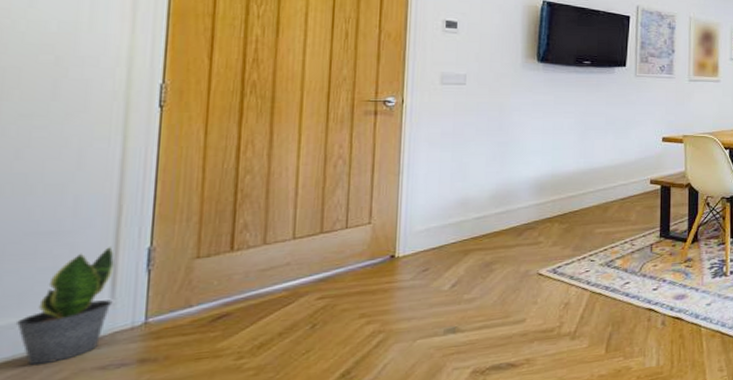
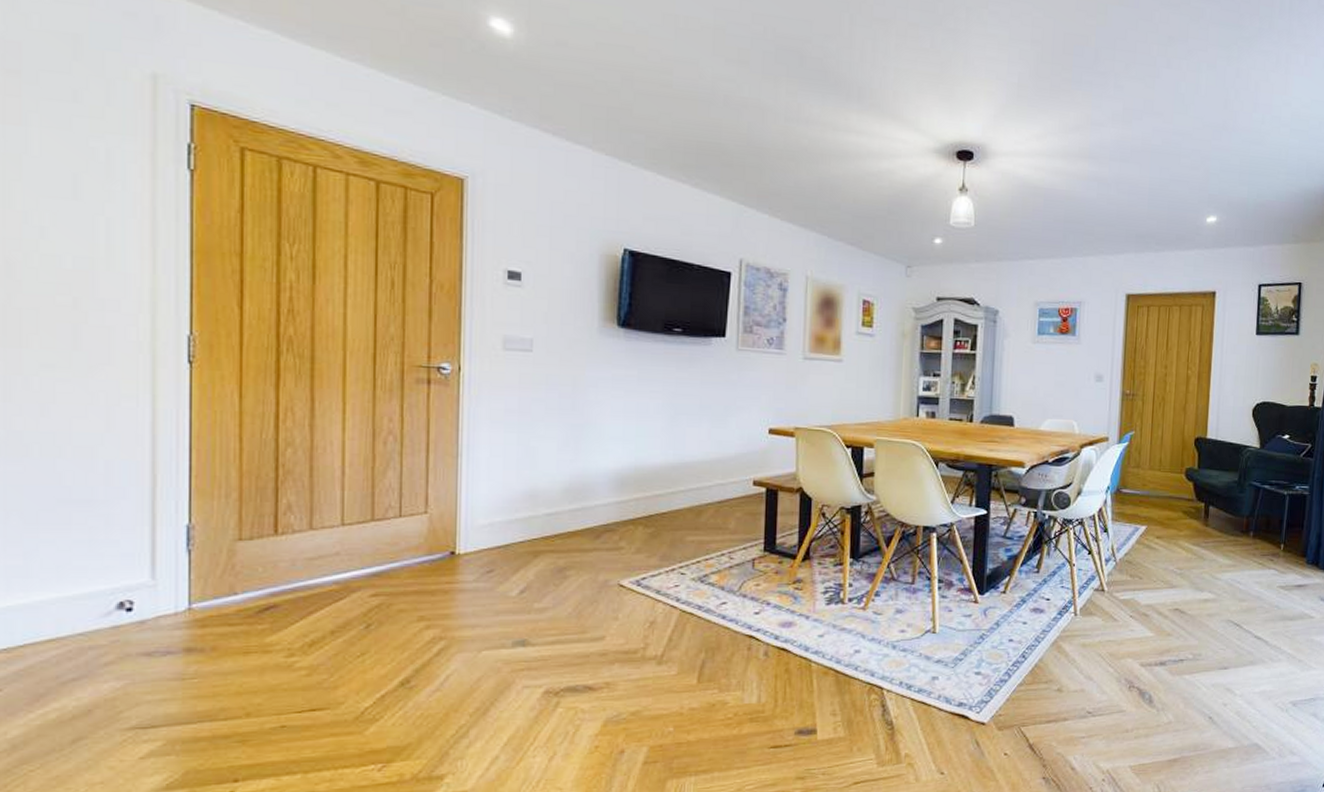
potted plant: present [15,246,114,366] -> none [56,520,154,646]

